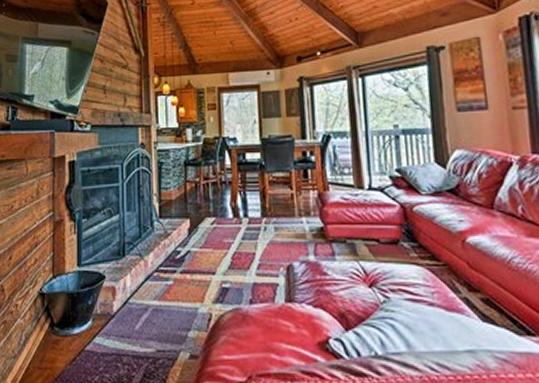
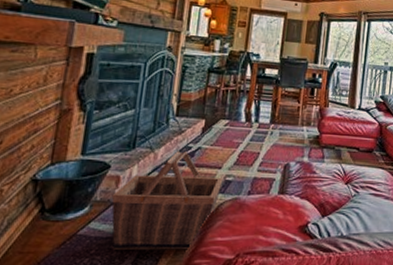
basket: none [110,257,220,369] -> present [111,151,223,250]

